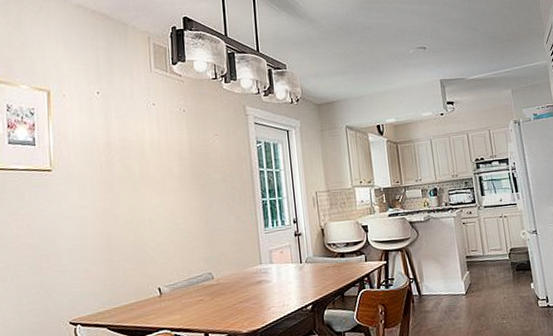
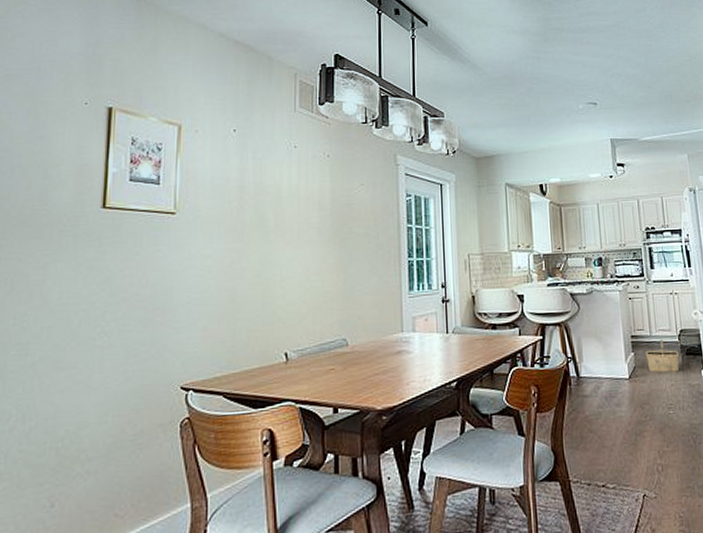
basket: none [479,258,511,288] -> present [645,339,680,373]

